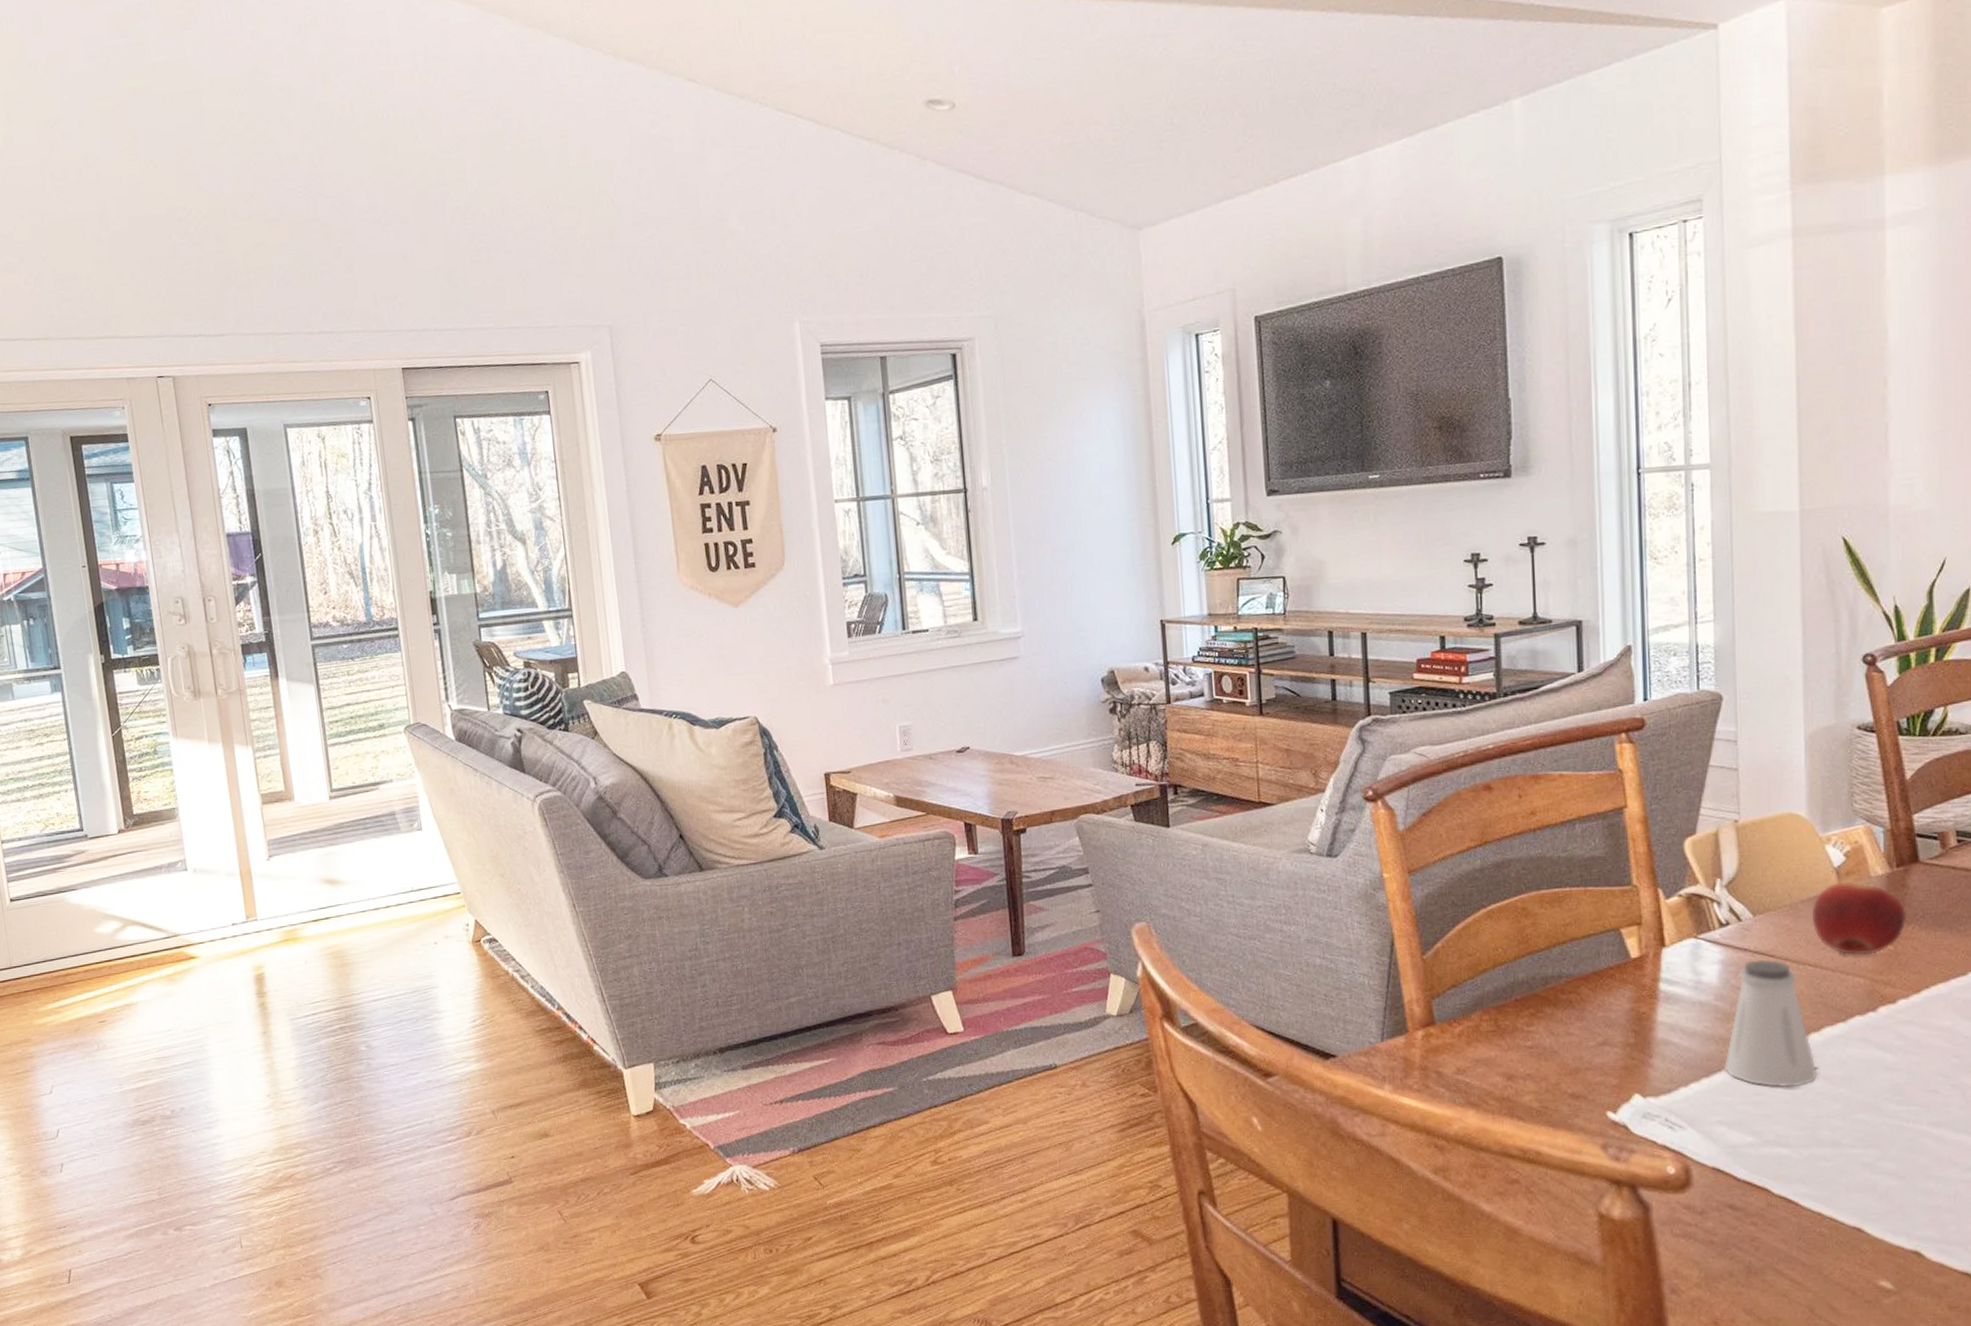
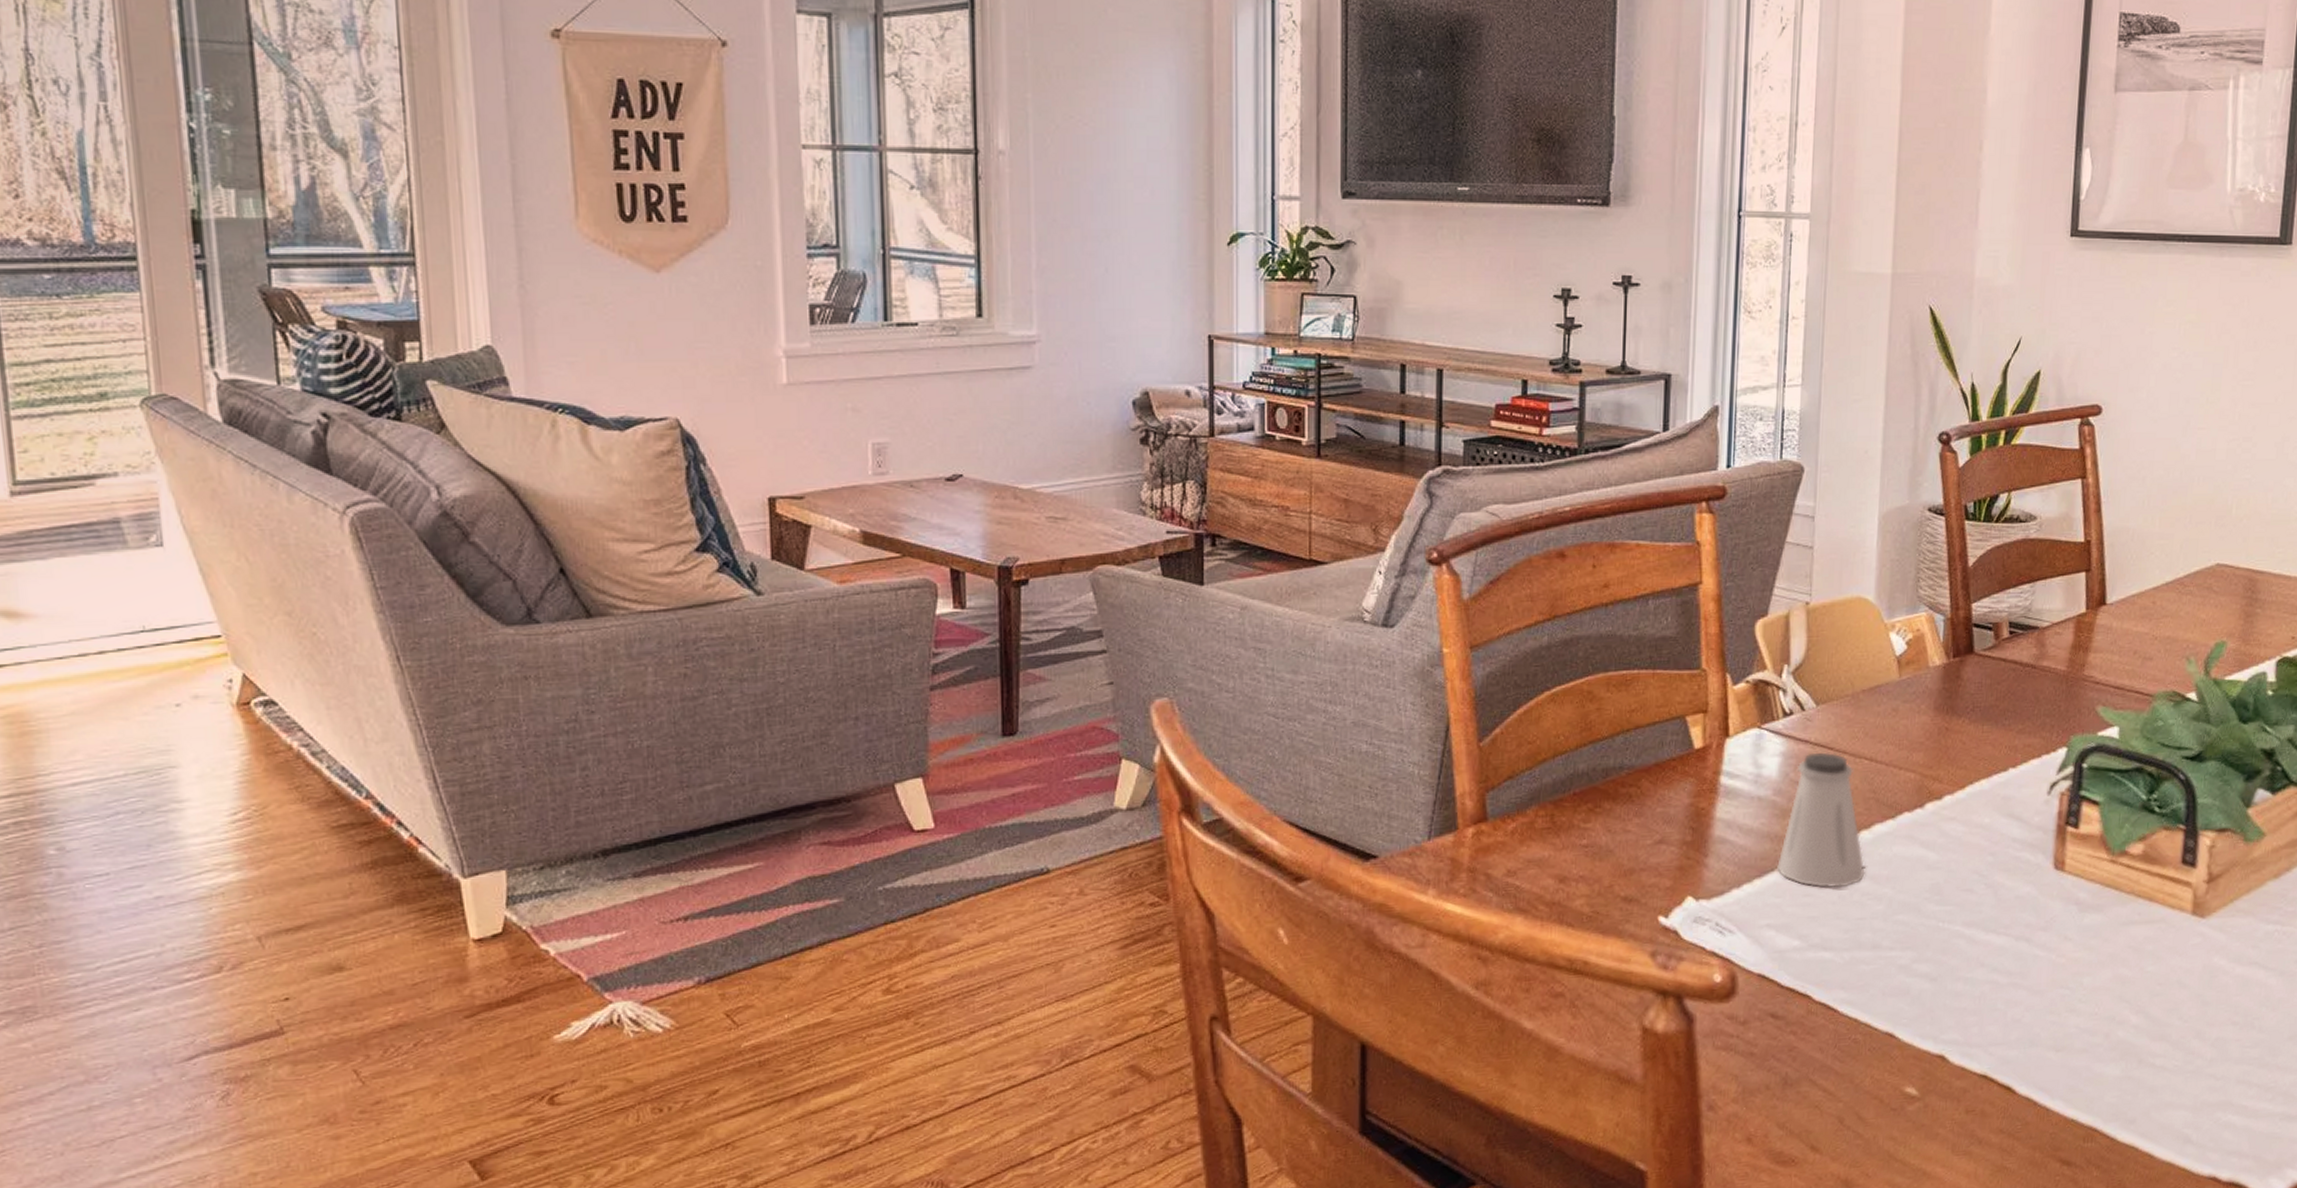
fruit: present [1811,881,1907,956] -> none [1871,671,1959,749]

